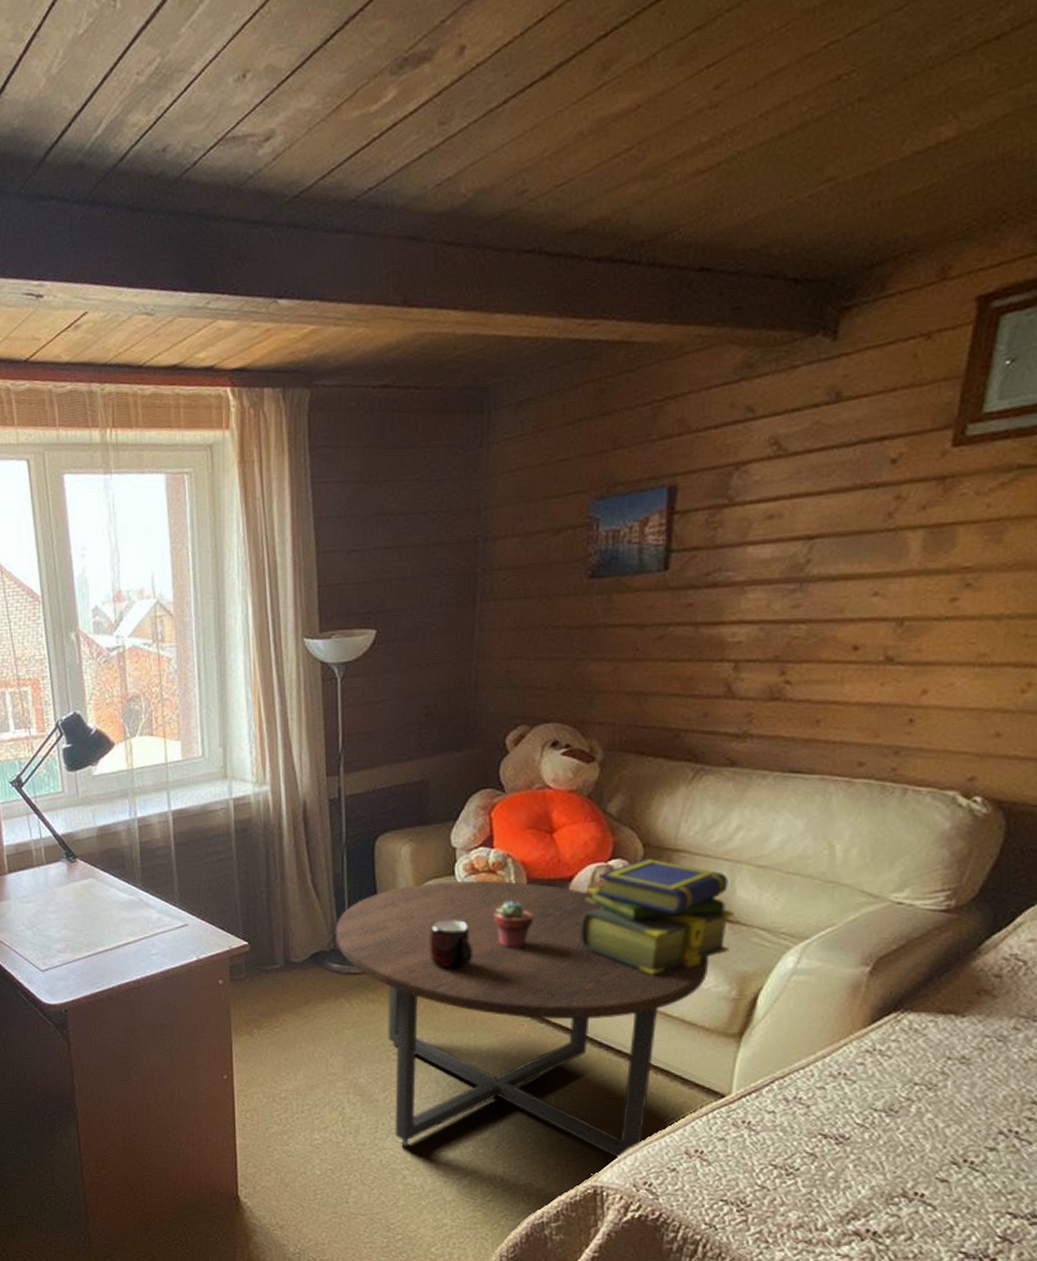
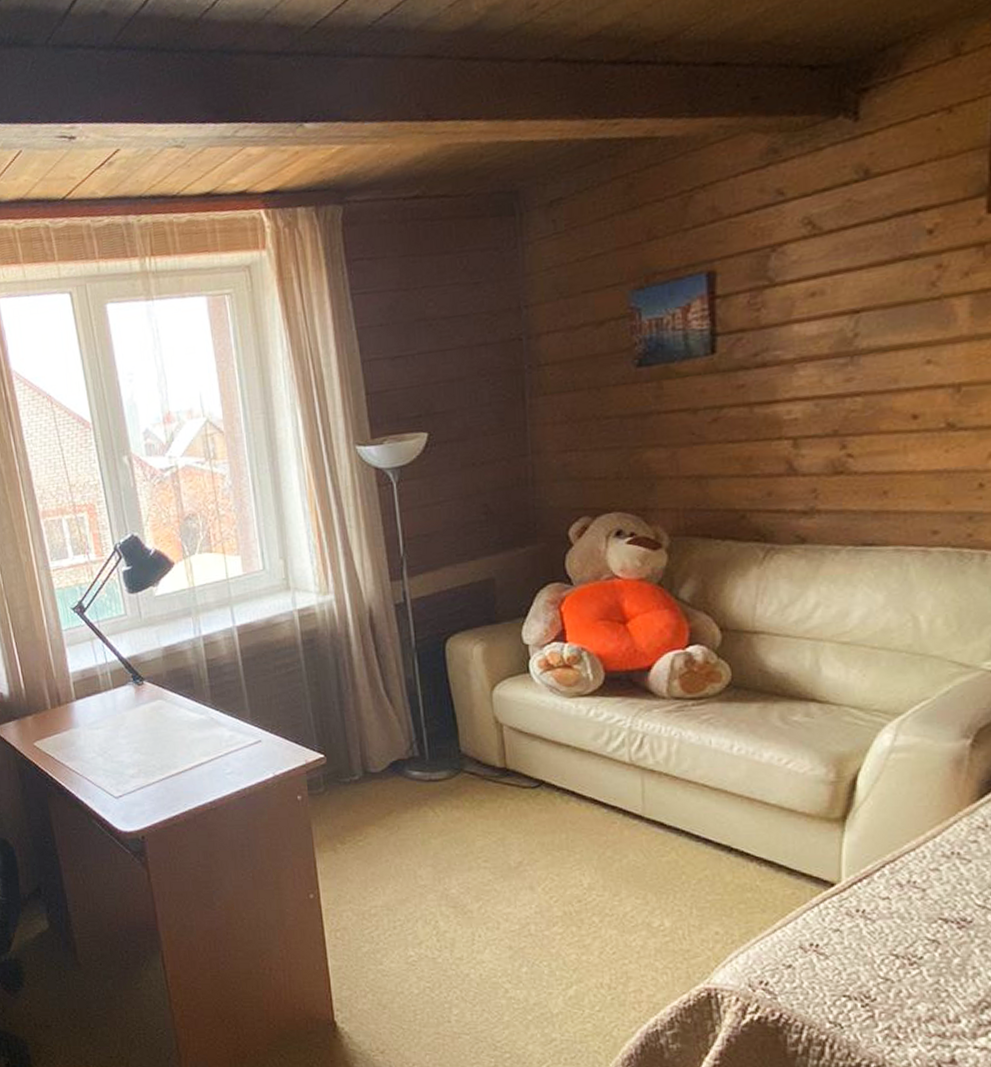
coffee table: present [335,880,710,1160] -> none [412,675,803,959]
mug: present [429,919,474,970] -> none [509,717,557,771]
potted succulent: present [493,901,533,950] -> none [573,695,615,745]
stack of books: present [580,857,735,975] -> none [664,642,823,762]

